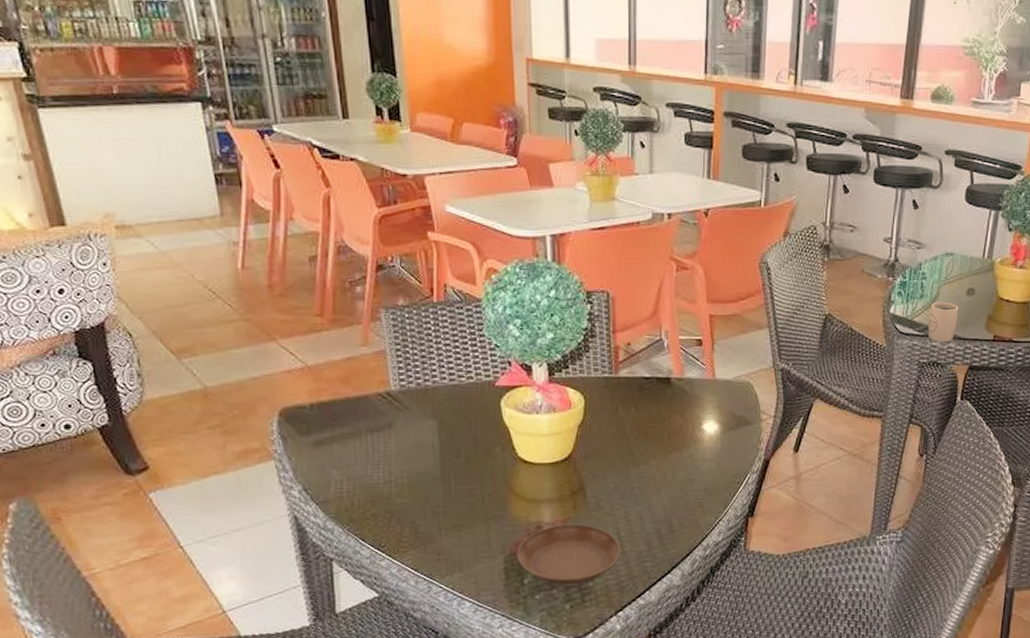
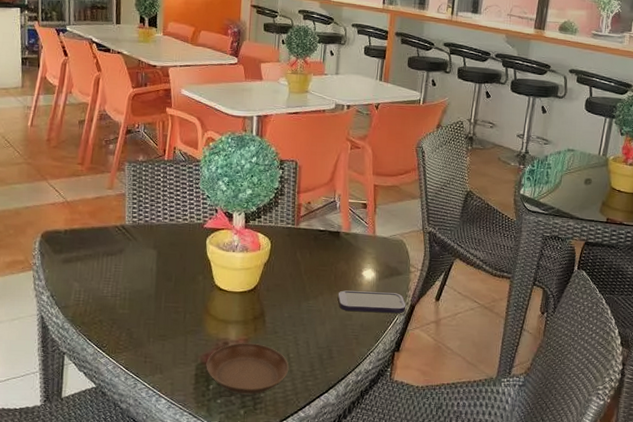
mobile phone: none [674,447,759,474] -> present [337,290,406,313]
mug: present [927,302,959,343] -> none [551,187,578,221]

